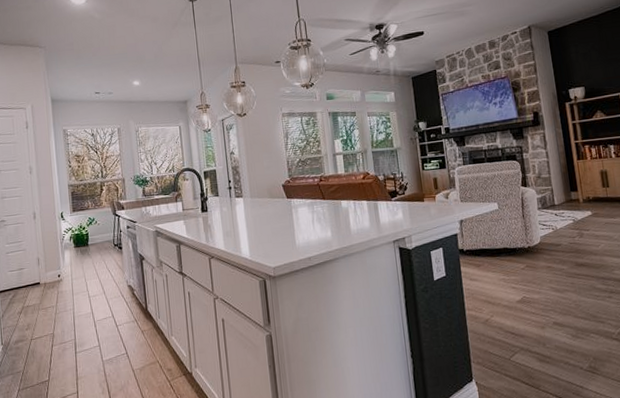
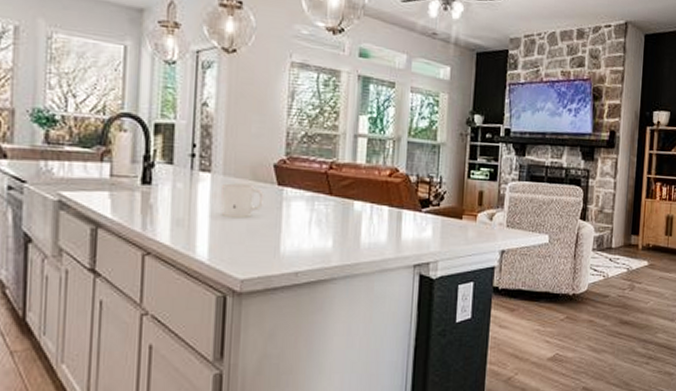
mug: none [250,201,280,226] -> present [220,183,265,219]

